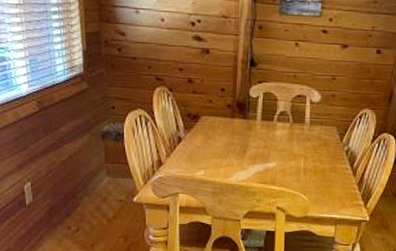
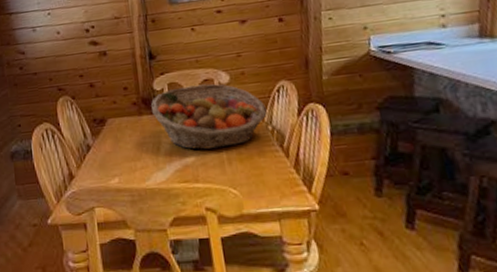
fruit basket: none [245,98,347,159] -> present [151,83,267,150]

